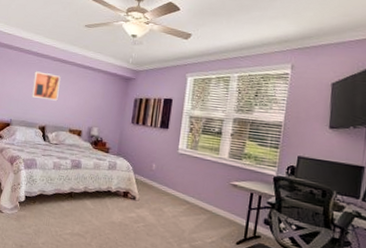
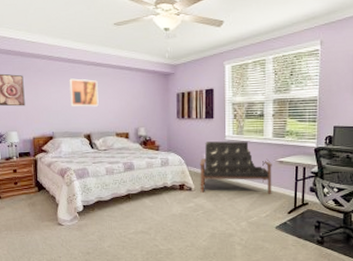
bench: none [144,151,225,219] -> present [200,141,272,194]

